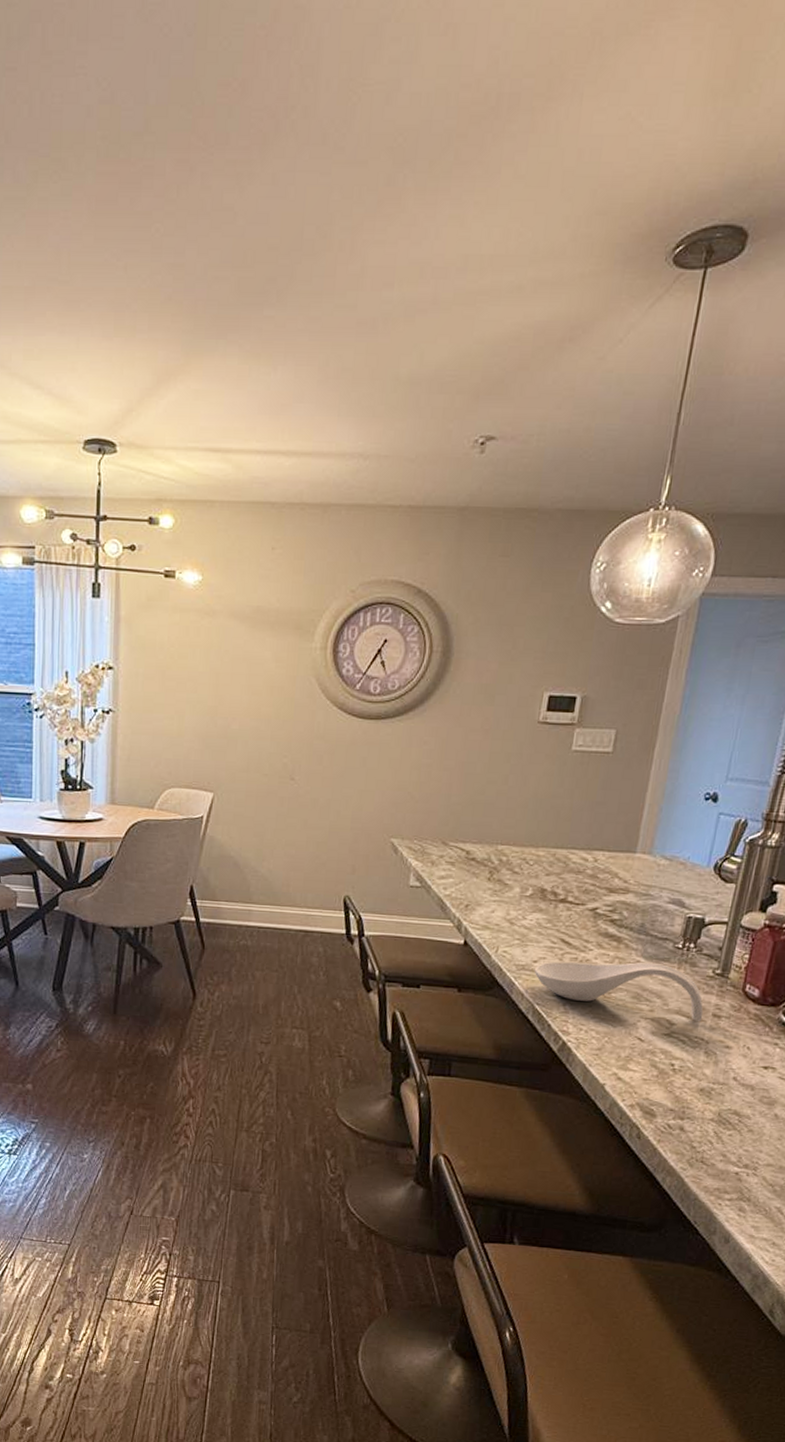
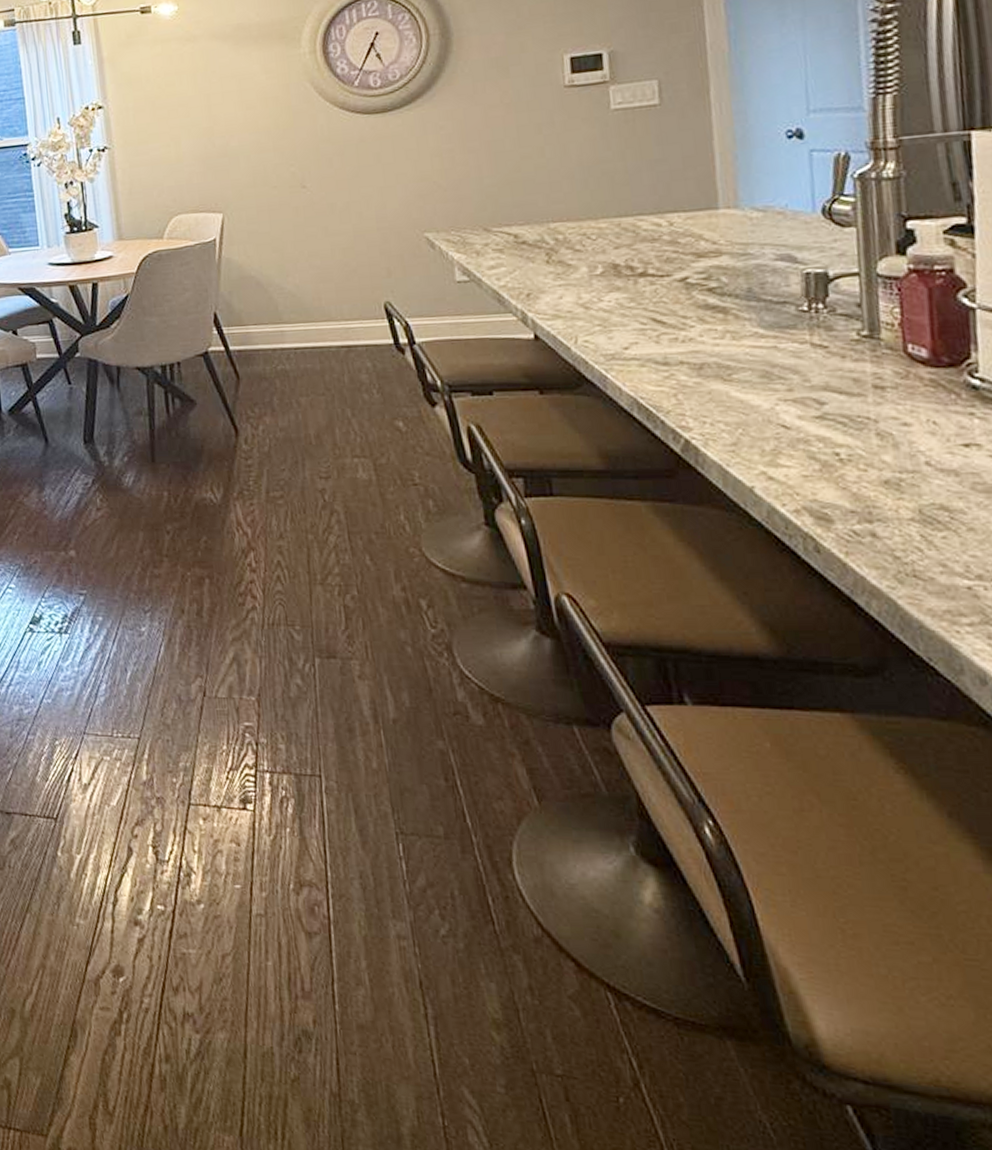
spoon rest: present [534,961,704,1023] -> none [627,331,861,398]

